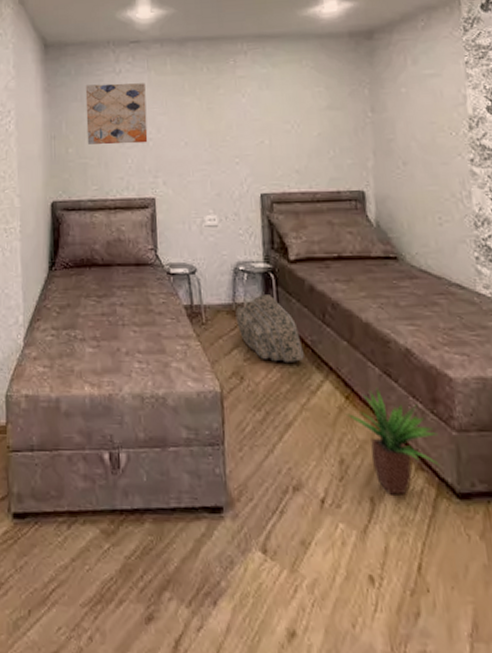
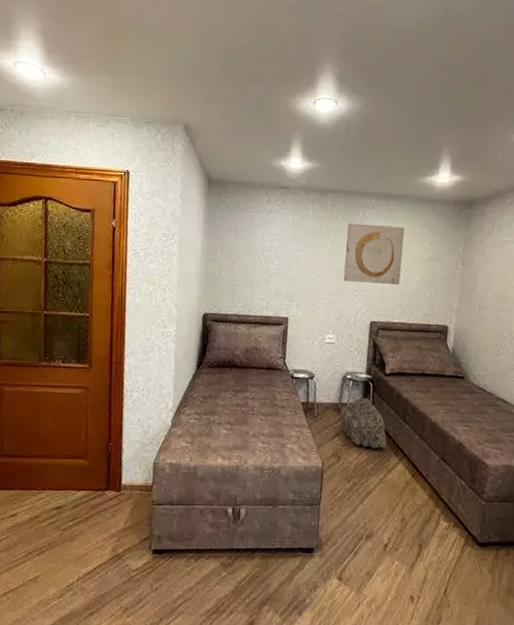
wall art: present [85,83,148,145] -> none [237,219,290,273]
wall art: none [216,72,293,147] -> present [343,223,405,284]
potted plant: present [345,387,440,496] -> none [410,469,472,543]

